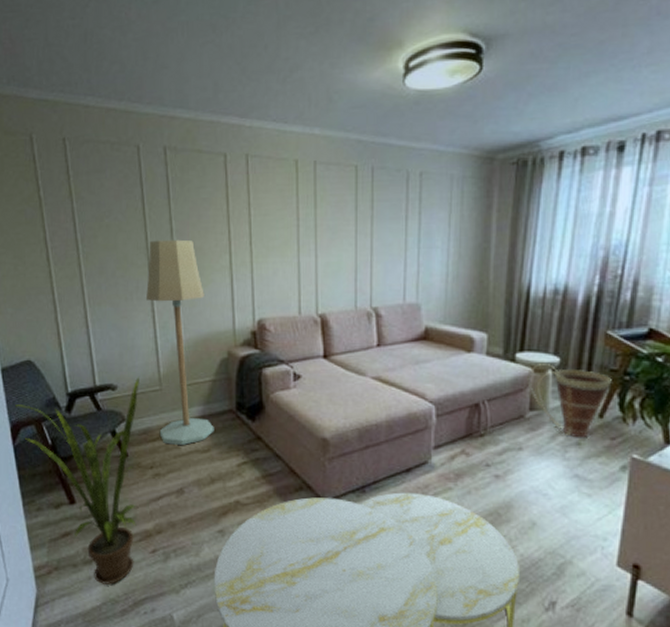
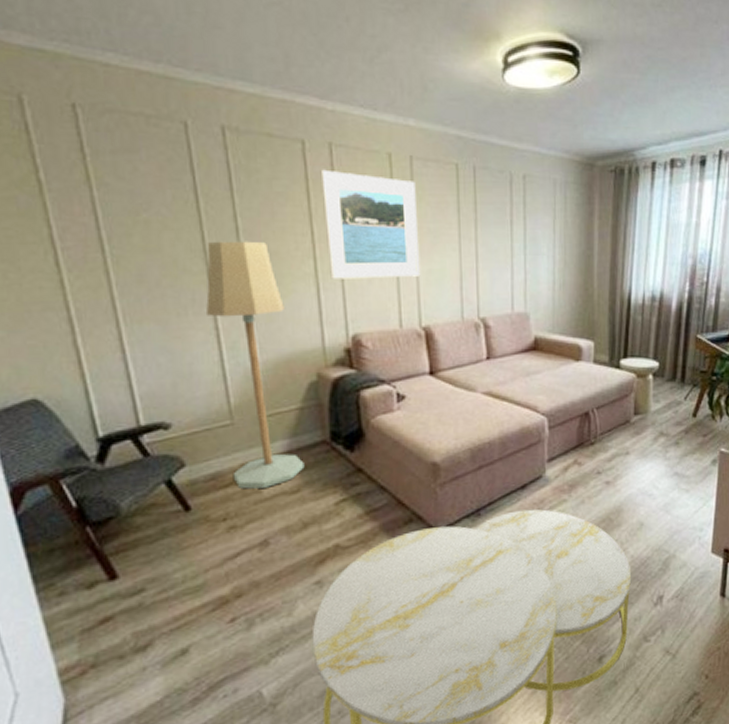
house plant: present [15,376,139,585] -> none [15,409,207,673]
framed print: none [238,177,319,271] -> present [320,169,421,279]
basket: present [527,364,612,439] -> none [631,369,702,438]

